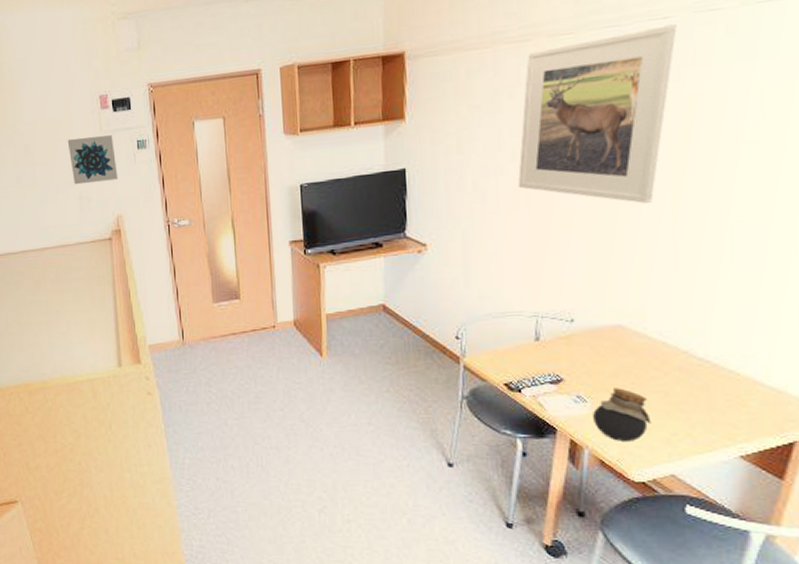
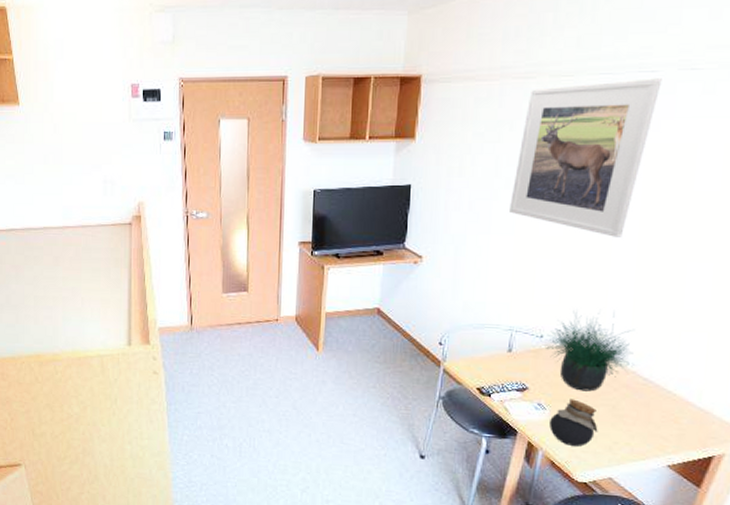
wall art: present [67,135,118,185] -> none [96,123,143,169]
potted plant: none [571,289,683,378] -> present [540,311,634,392]

